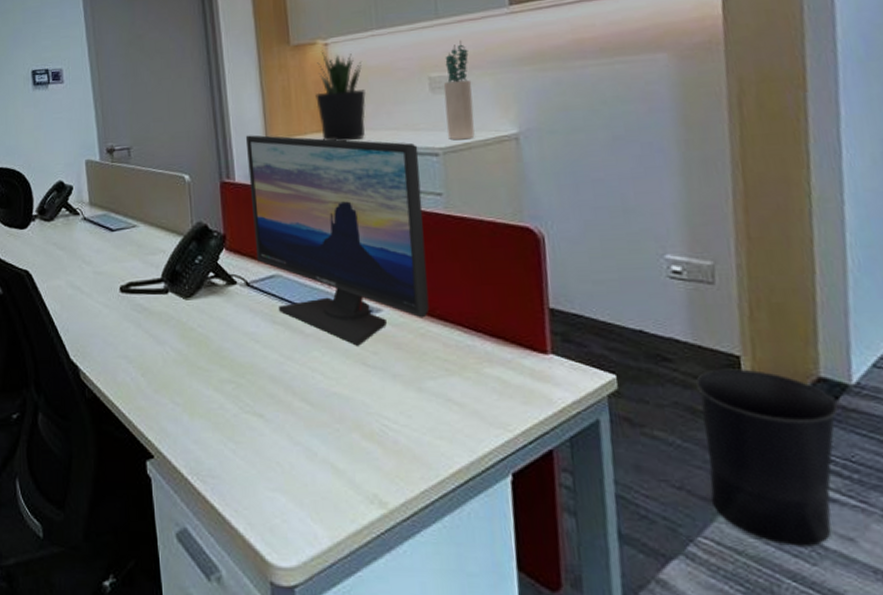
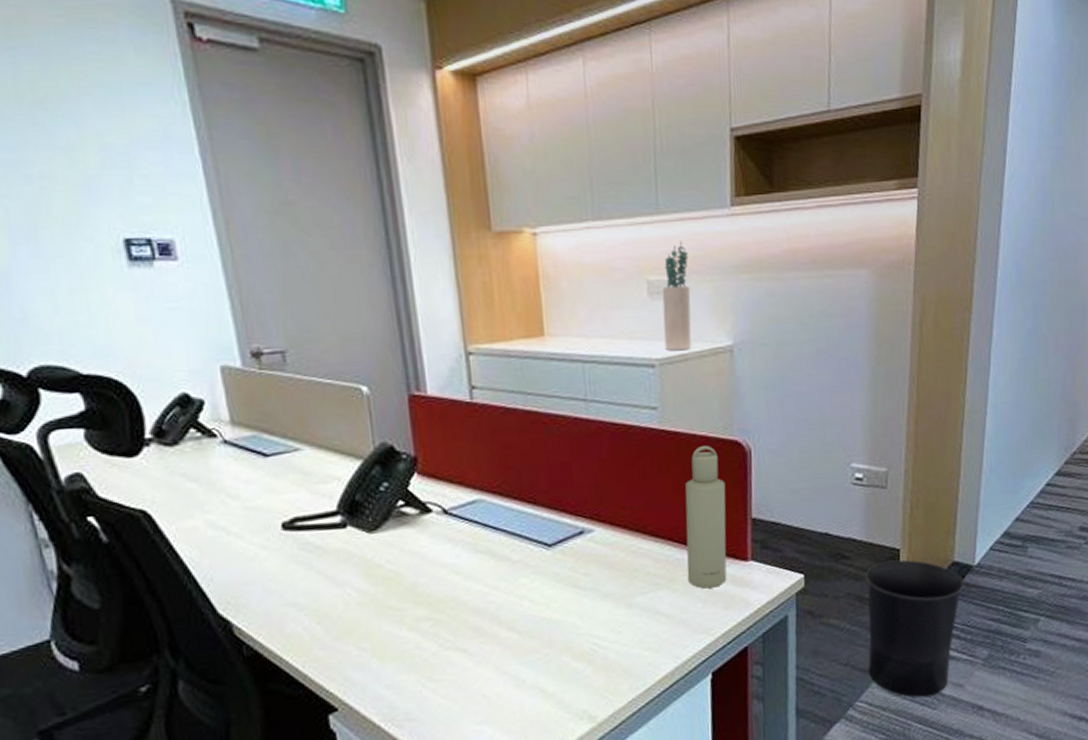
computer monitor: present [245,135,430,346] -> none [438,339,642,569]
planter: present [315,50,366,142] -> none [522,240,580,350]
bottle: none [474,232,524,380] -> present [685,446,727,589]

